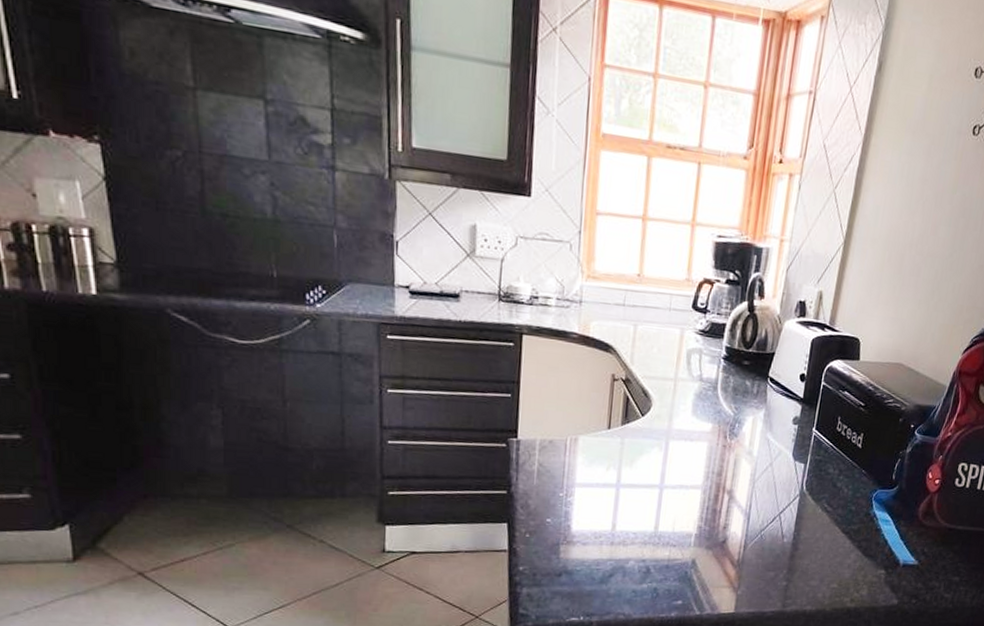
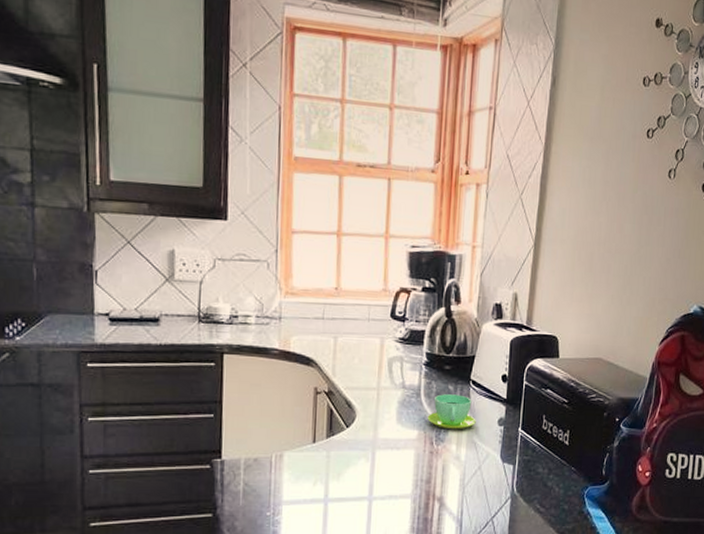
cup: none [722,389,771,426] -> present [427,394,476,430]

